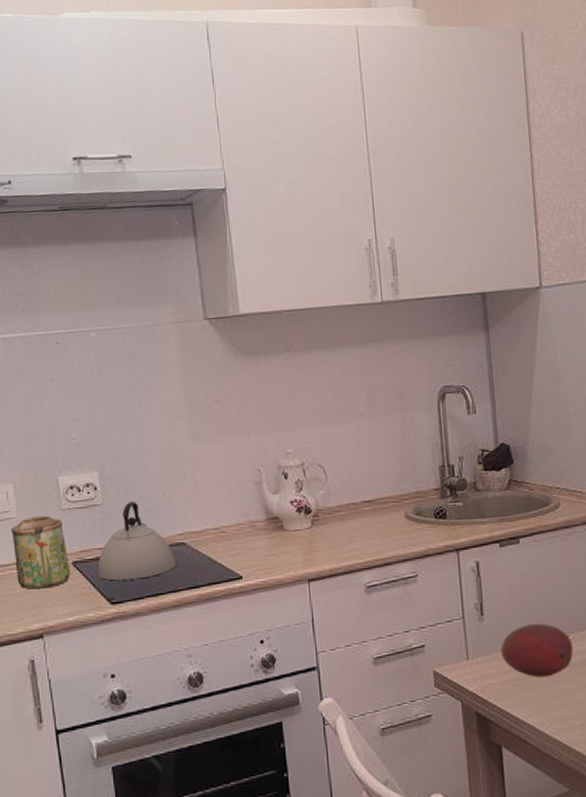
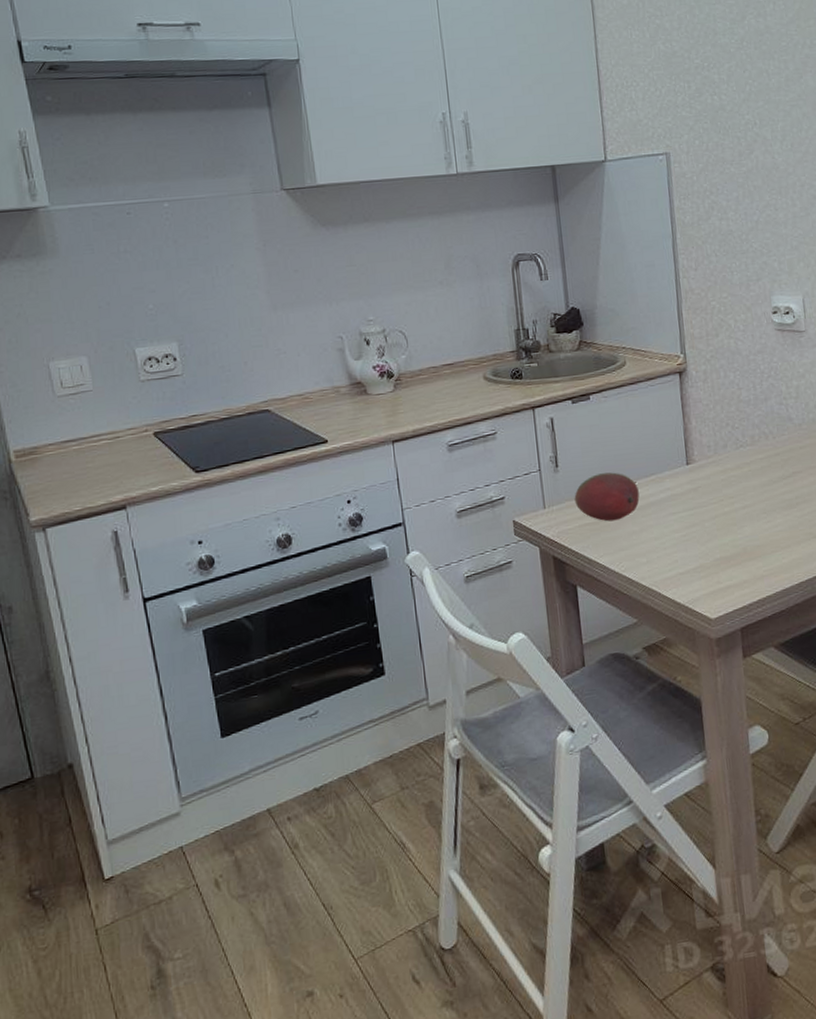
canister: present [11,515,71,590] -> none [87,387,153,462]
kettle: present [97,502,177,581] -> none [180,371,262,450]

